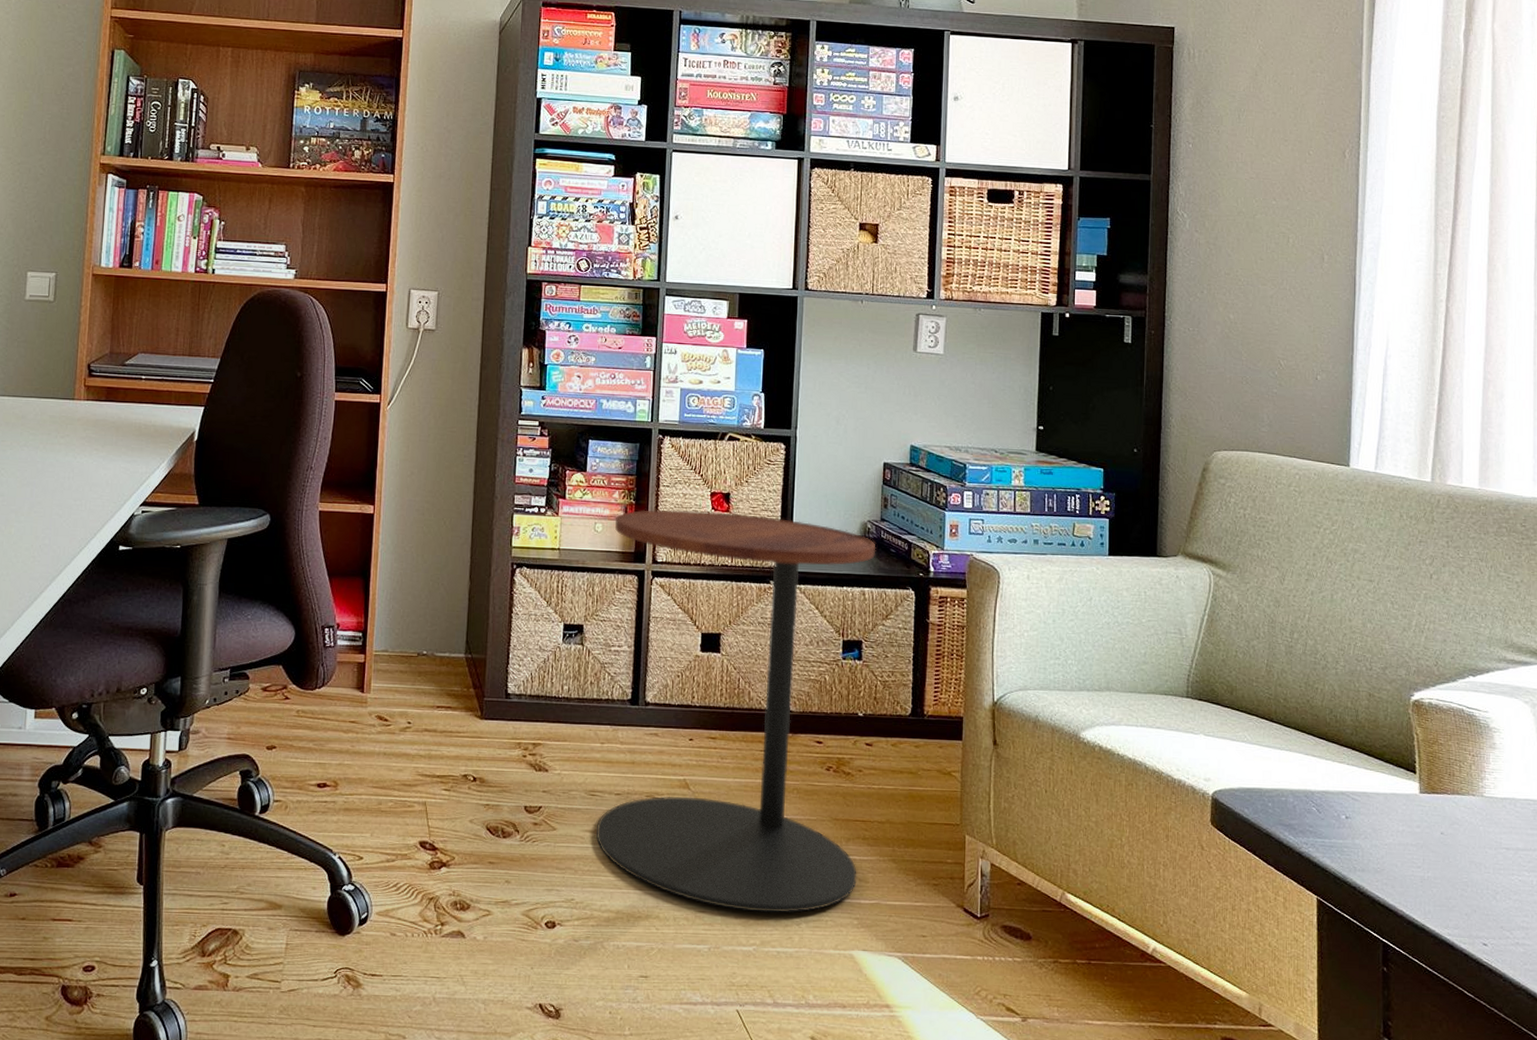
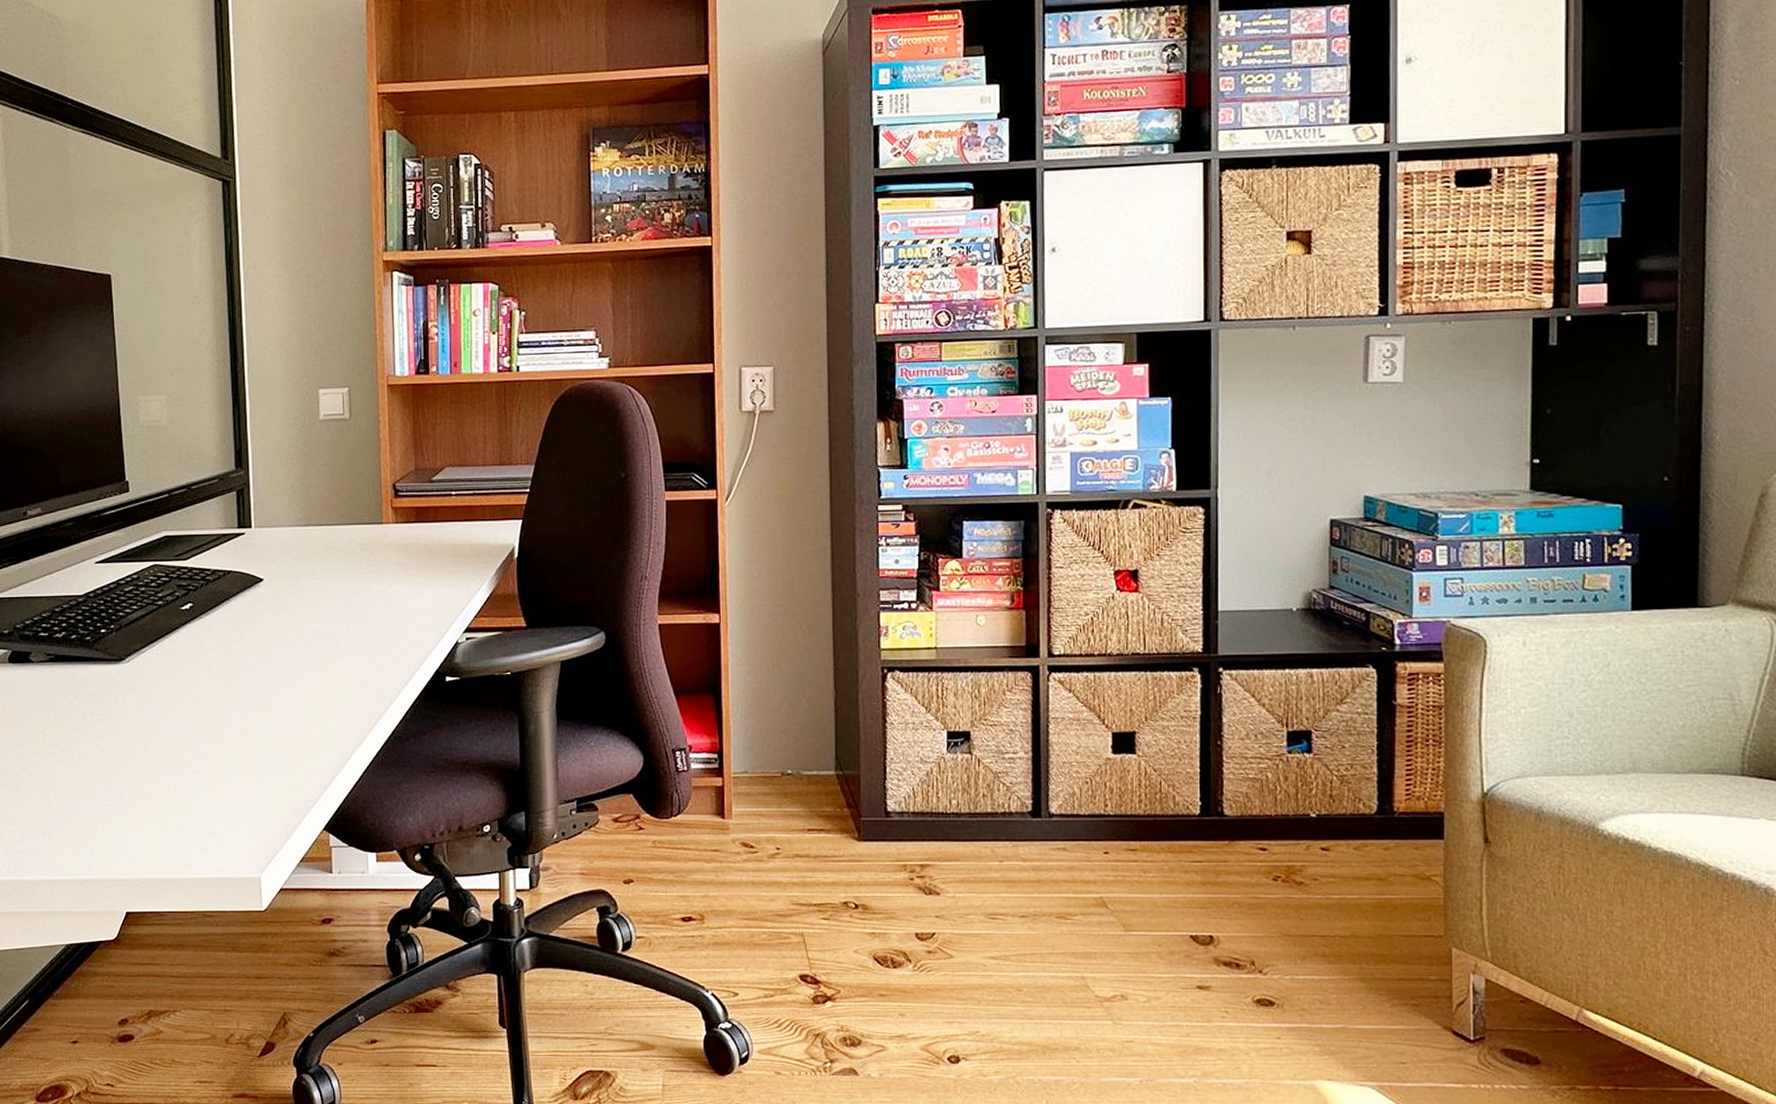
side table: present [596,509,876,913] -> none [1000,592,1325,1041]

